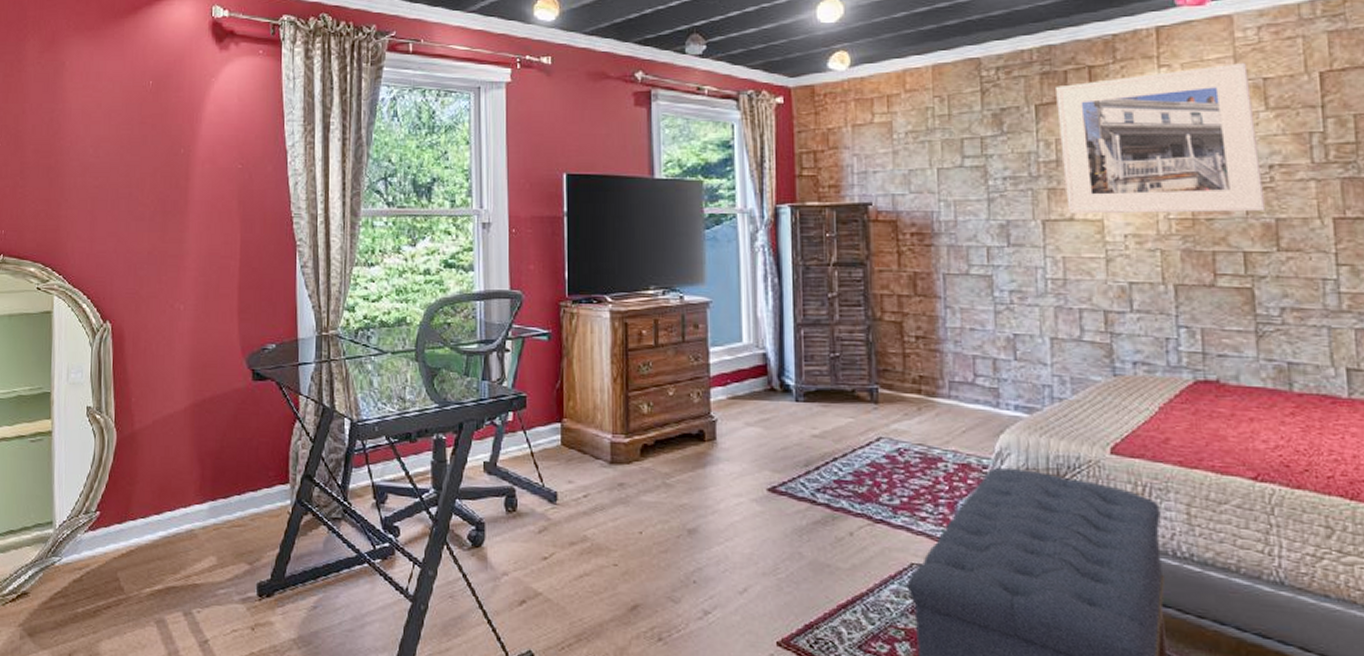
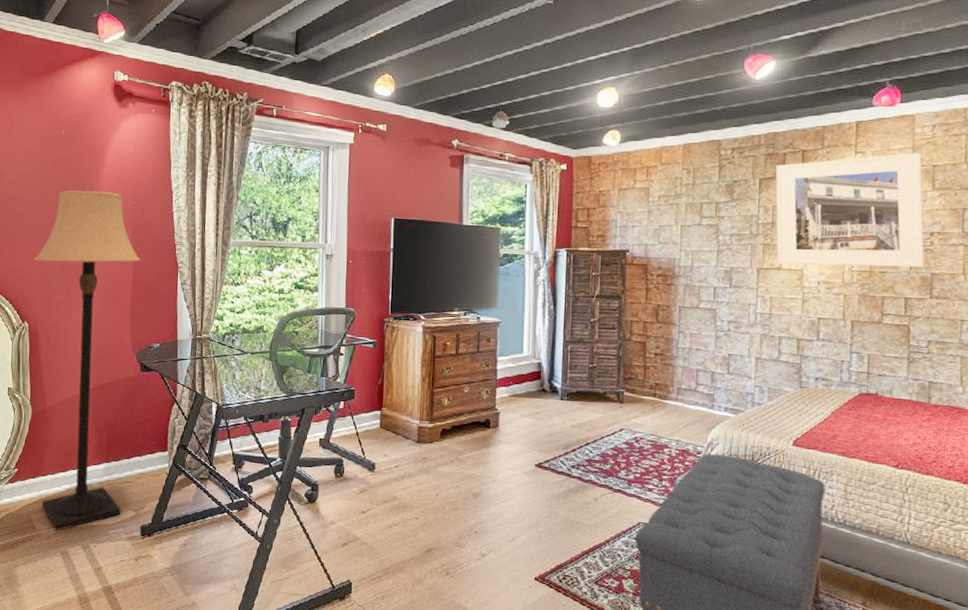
lamp: none [117,154,250,593] -> present [34,190,141,531]

